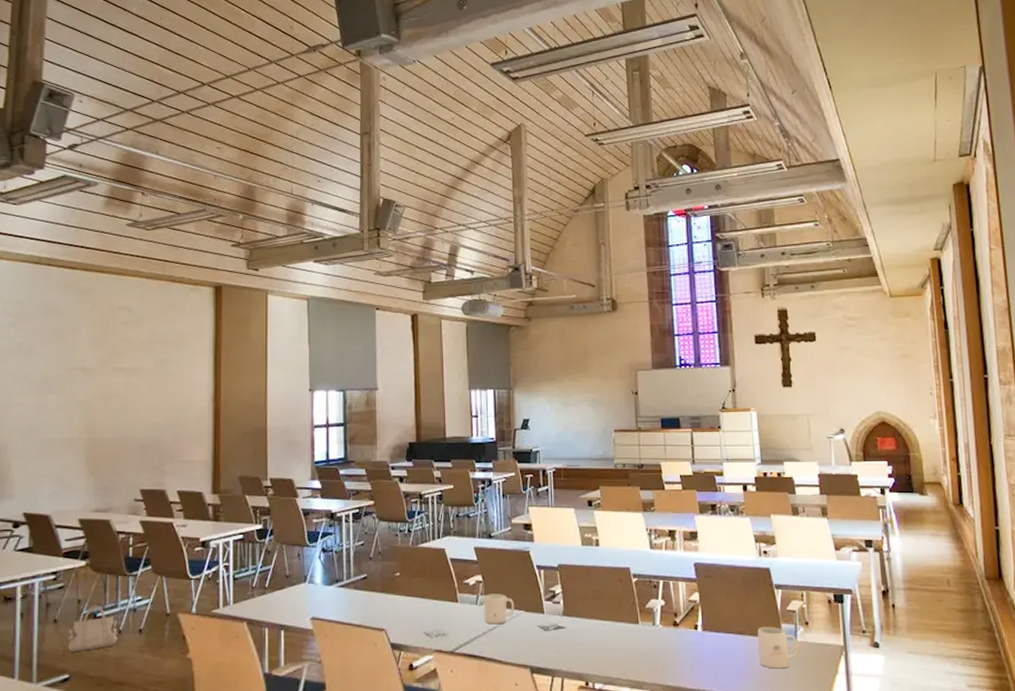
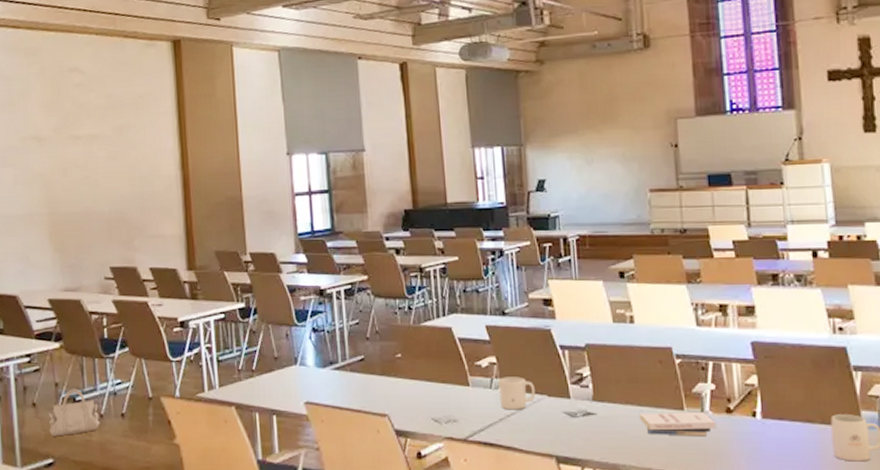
books: none [602,626,665,648] -> present [639,412,717,437]

